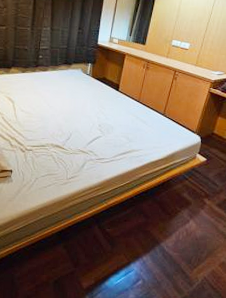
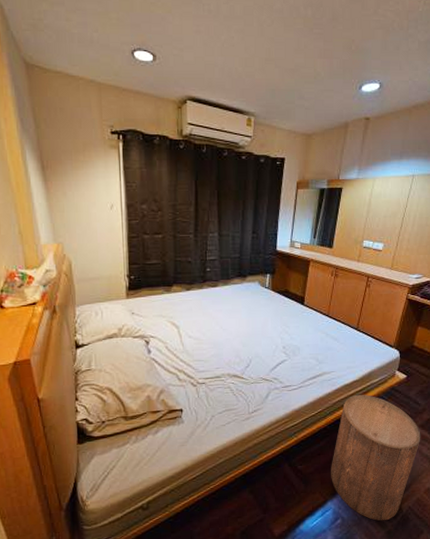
stool: none [135,171,218,287] -> present [331,394,421,521]

